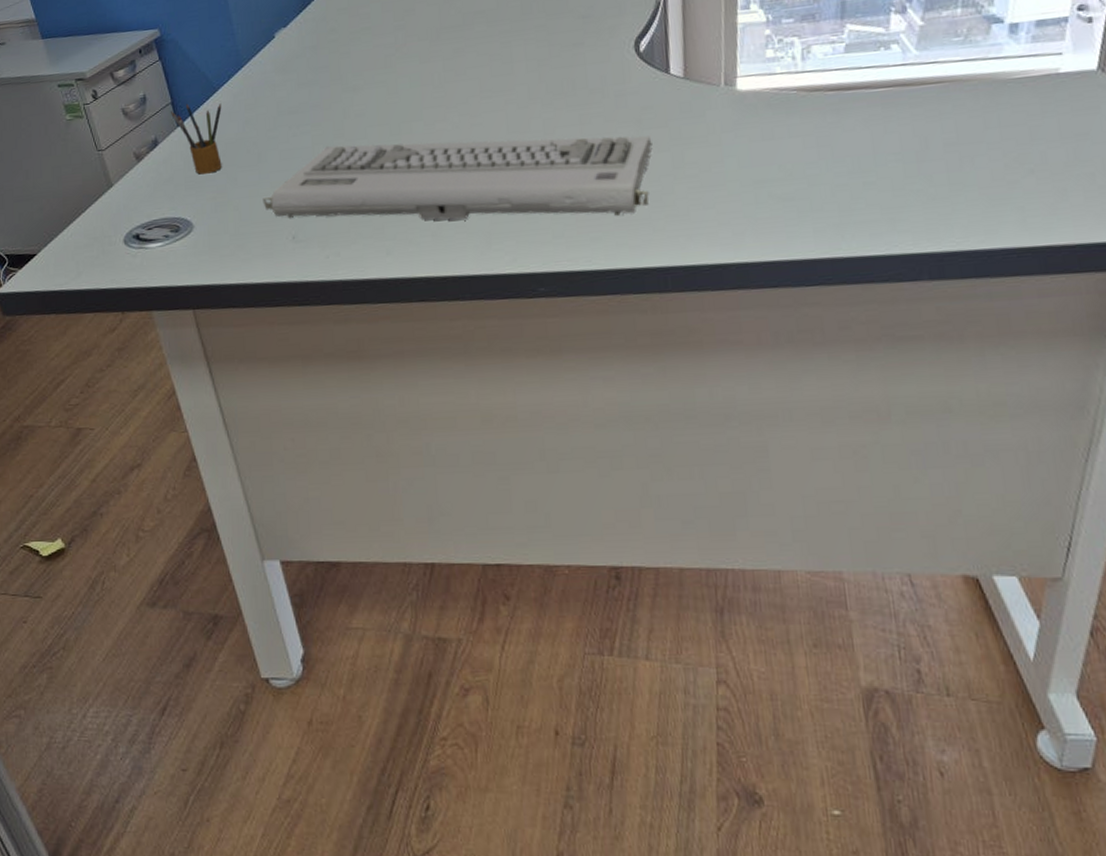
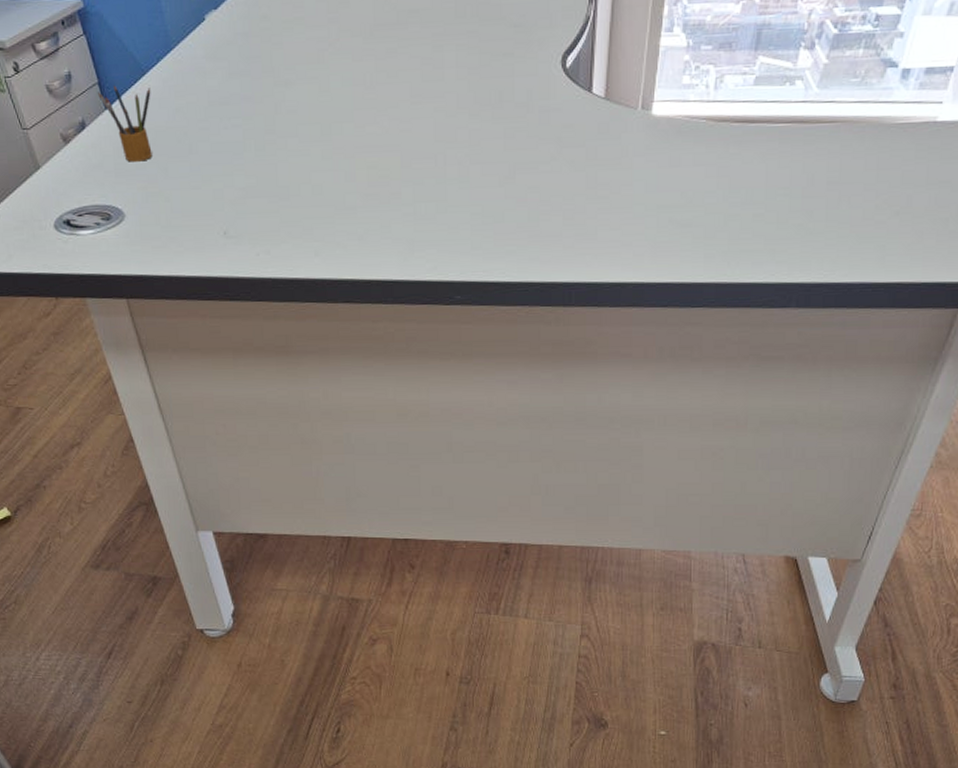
computer keyboard: present [262,135,653,220] -> none [194,141,570,231]

